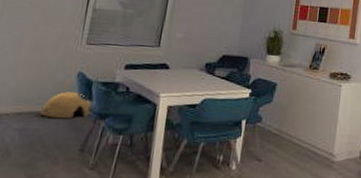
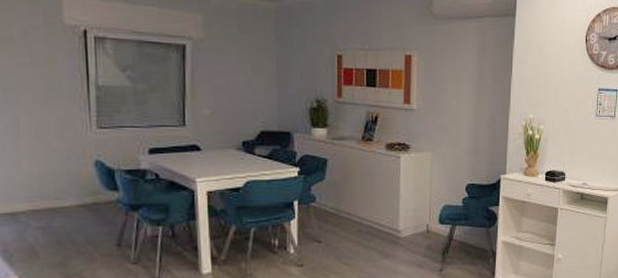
woven basket: present [40,92,92,119] -> none [61,183,120,213]

